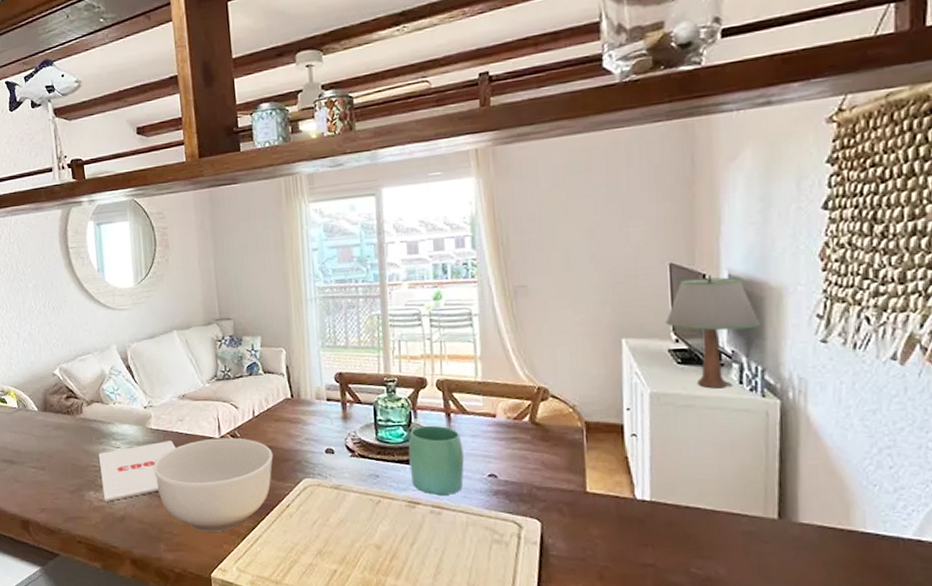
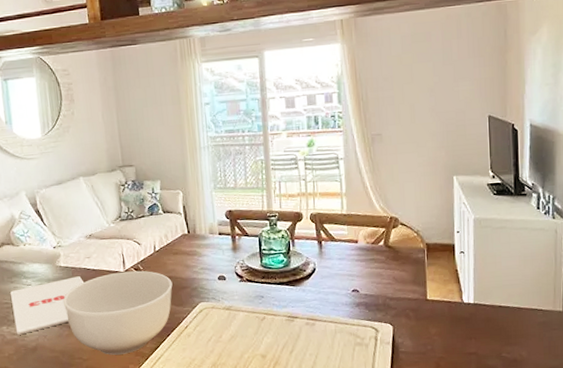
mug: present [408,425,464,495] -> none [287,251,333,309]
table lamp: present [665,275,760,389] -> none [485,125,552,214]

